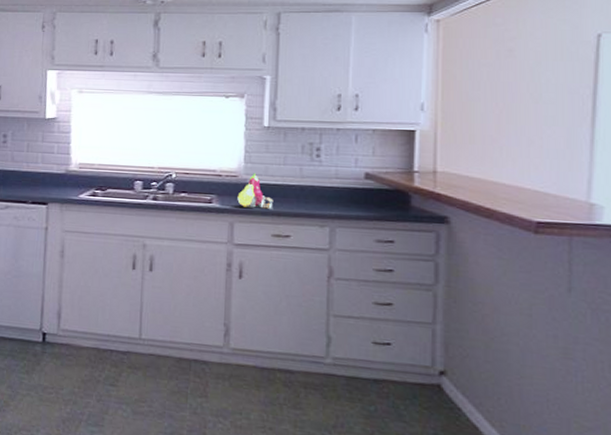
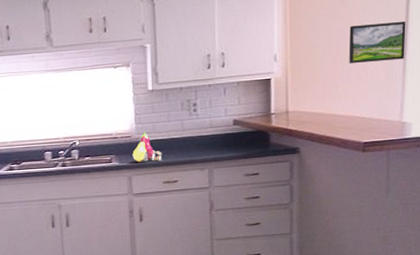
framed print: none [517,81,595,127] -> present [349,22,406,63]

